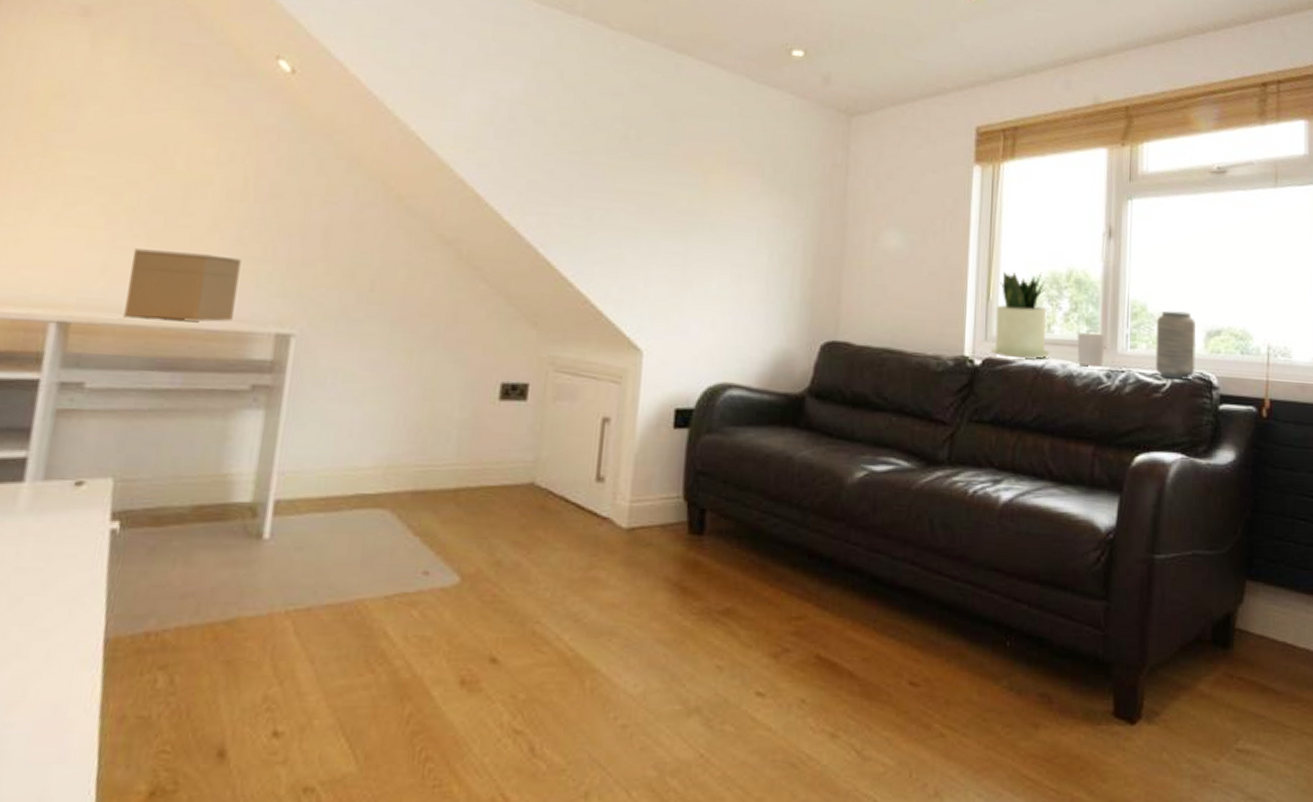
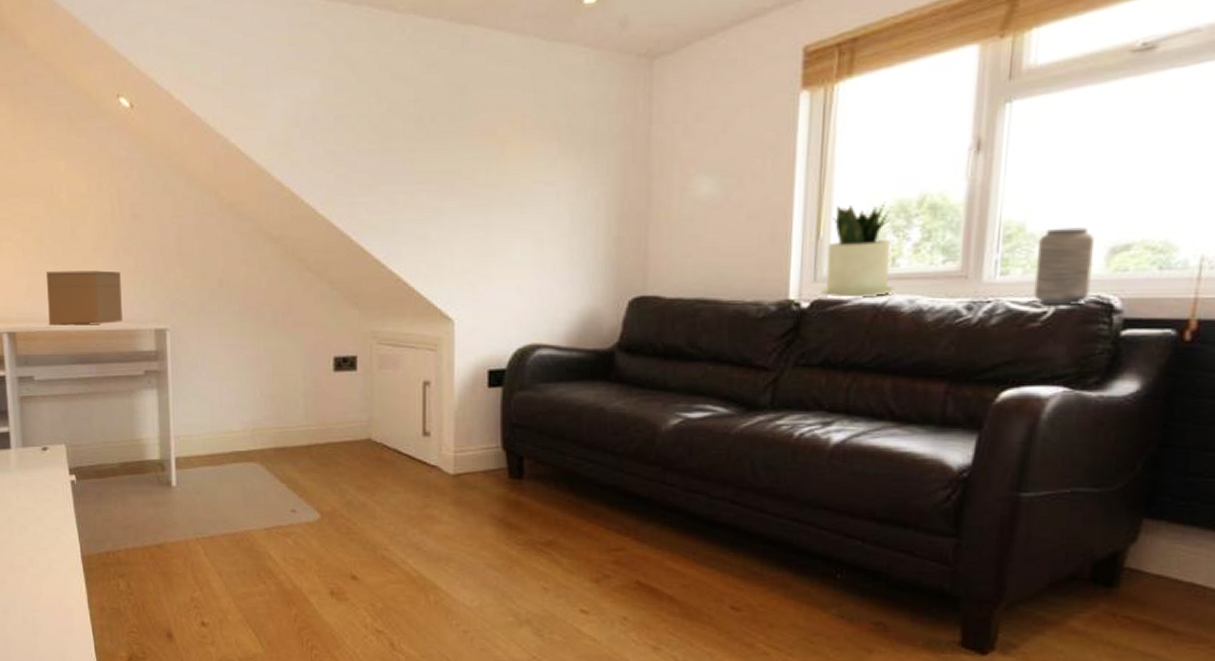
candle holder: present [1077,332,1105,368] -> none [929,262,966,300]

